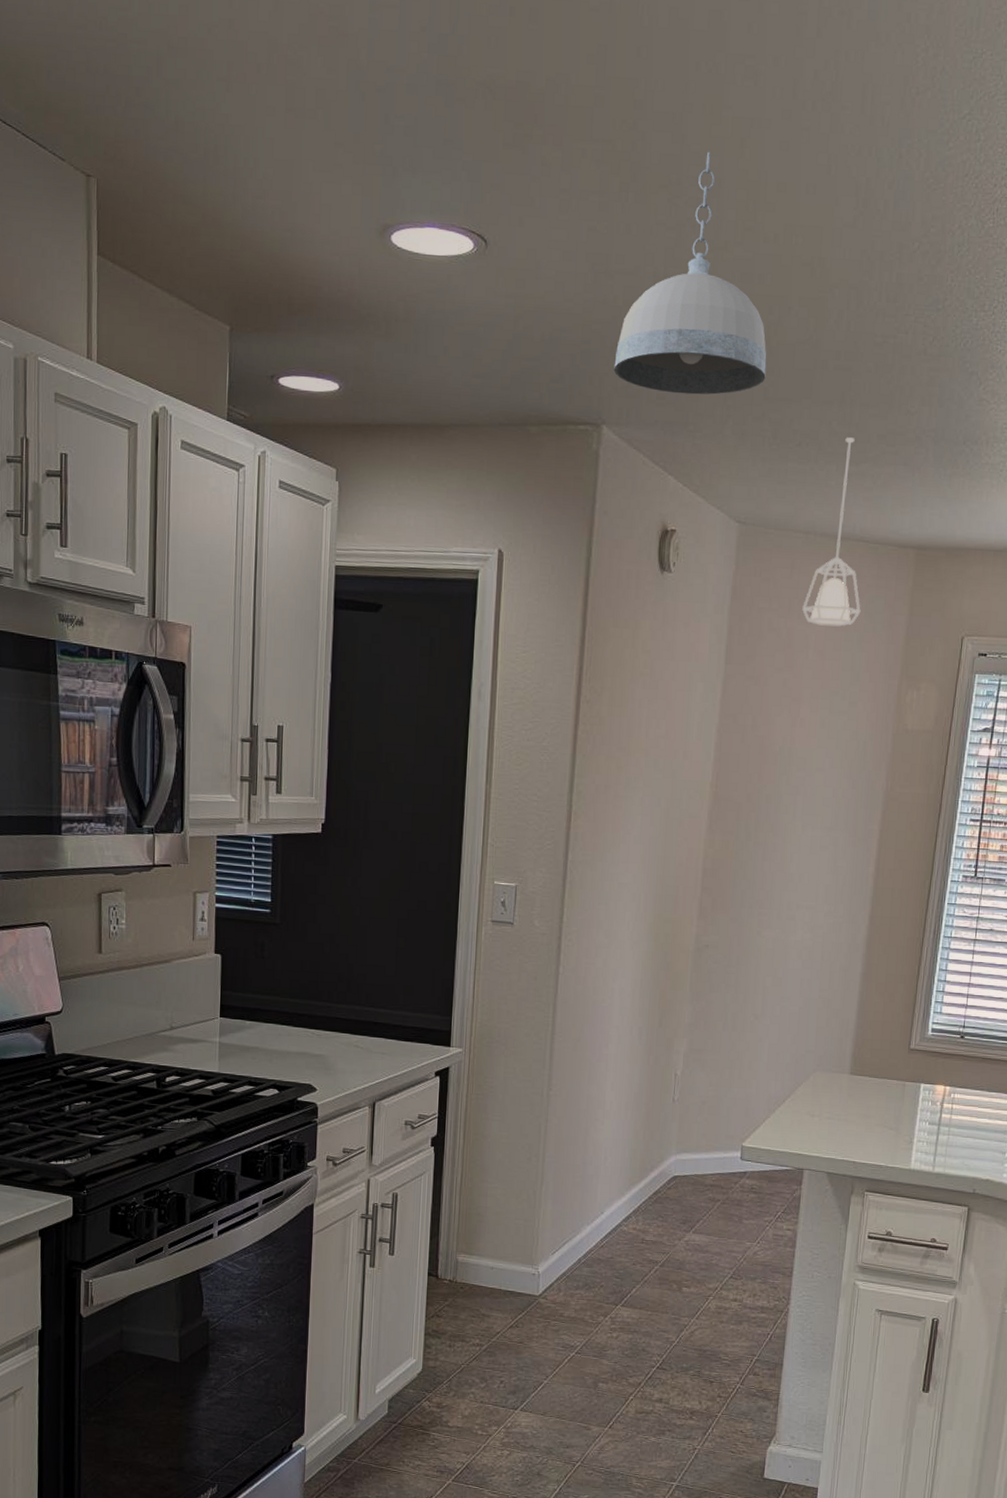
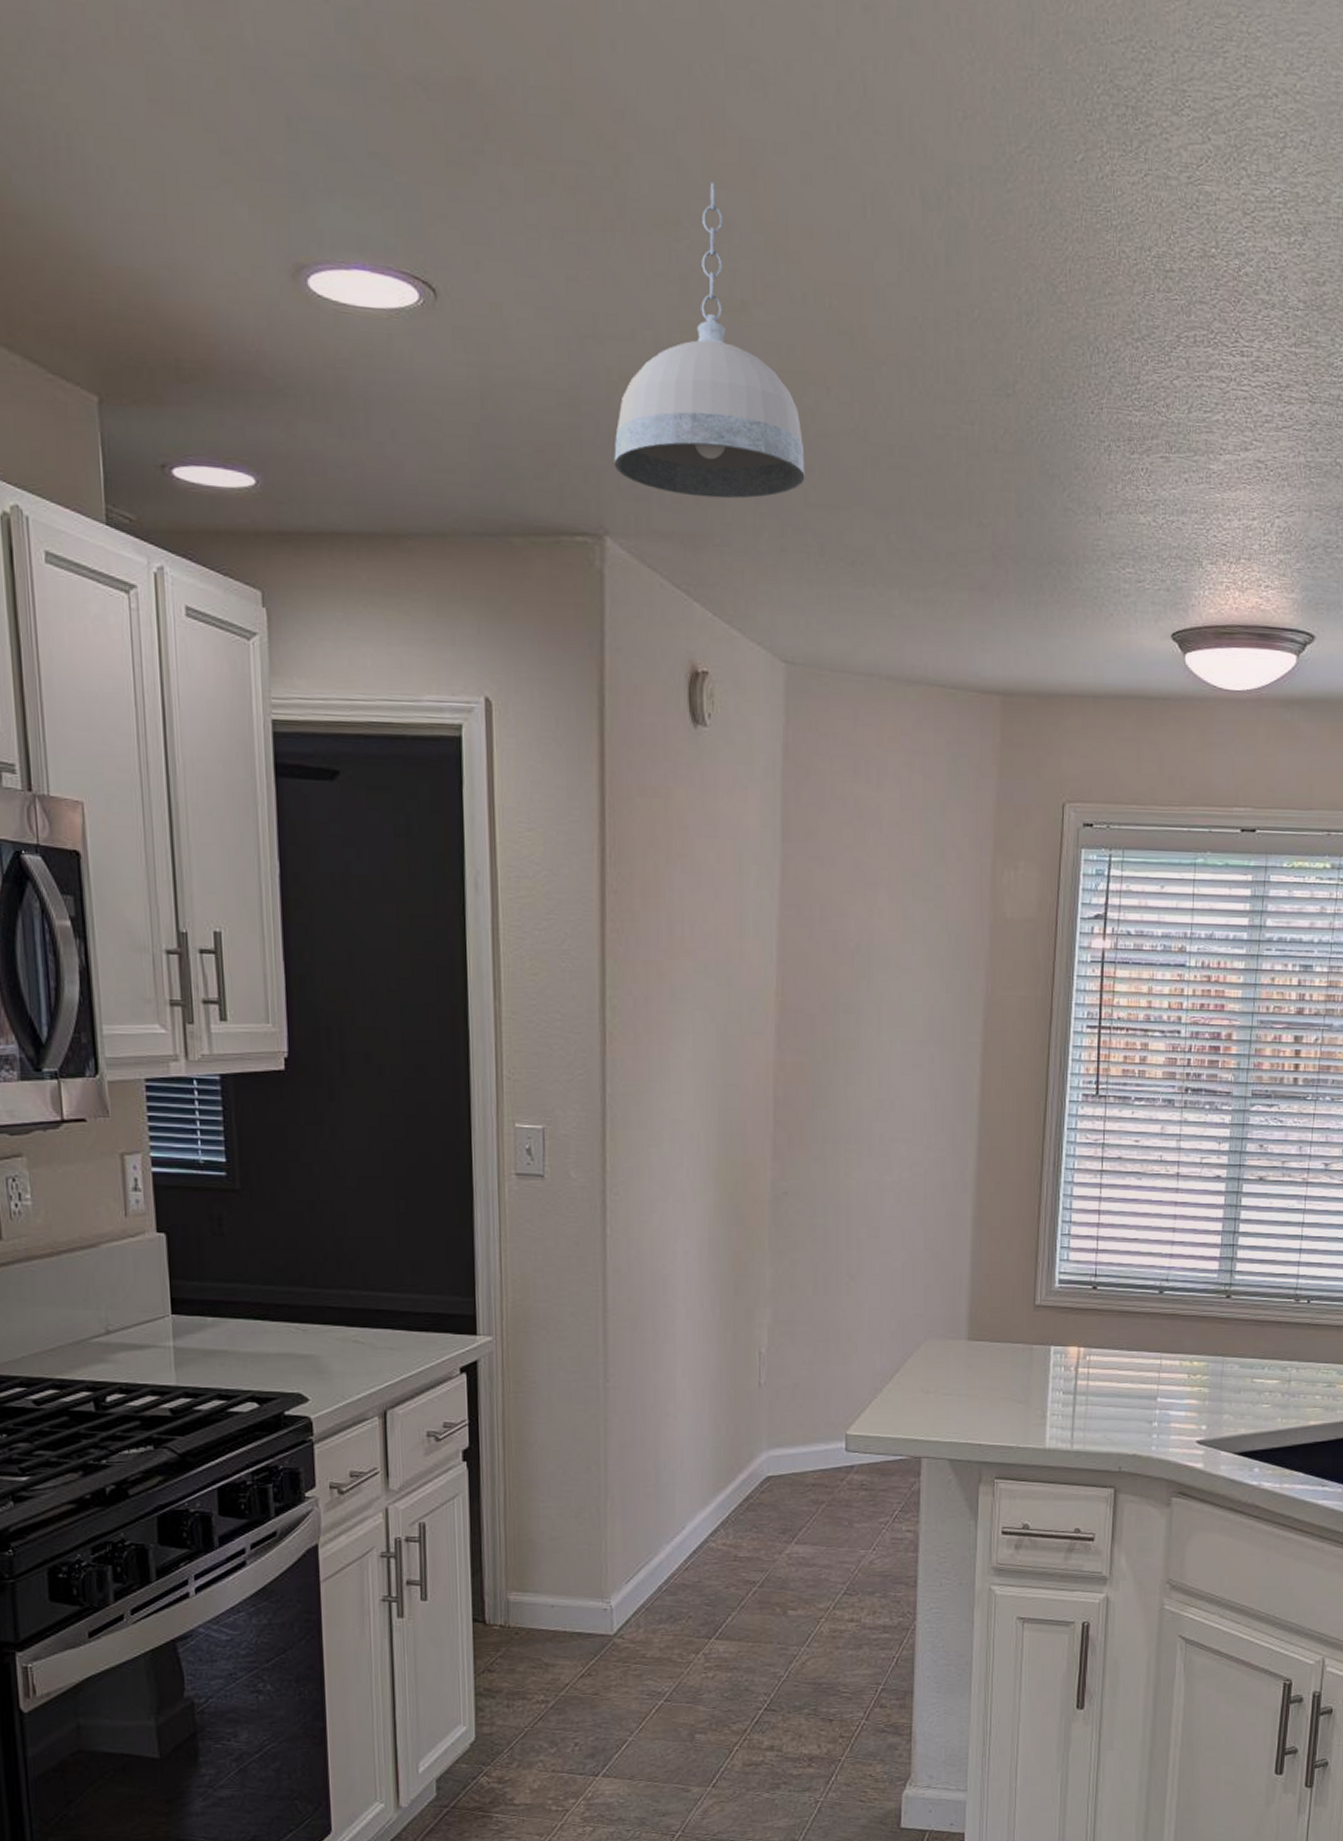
pendant lamp: present [802,437,861,627] -> none [871,555,941,793]

